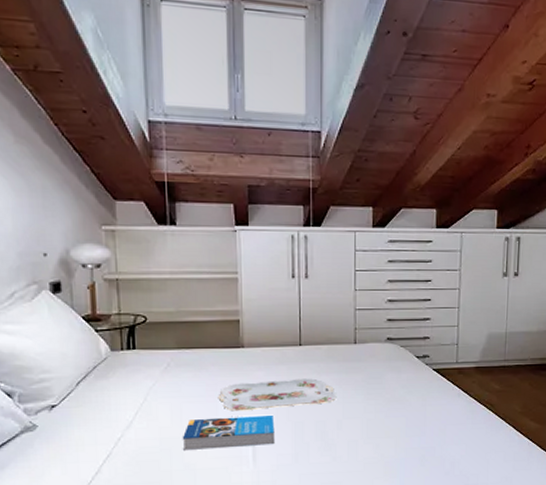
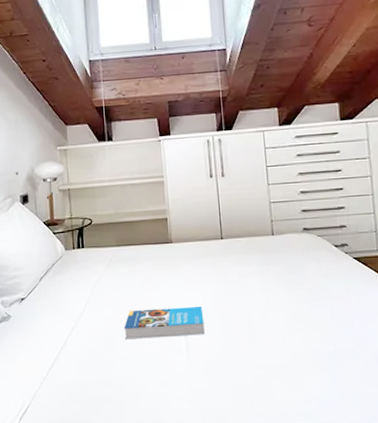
serving tray: present [218,378,337,411] -> none [152,270,260,303]

